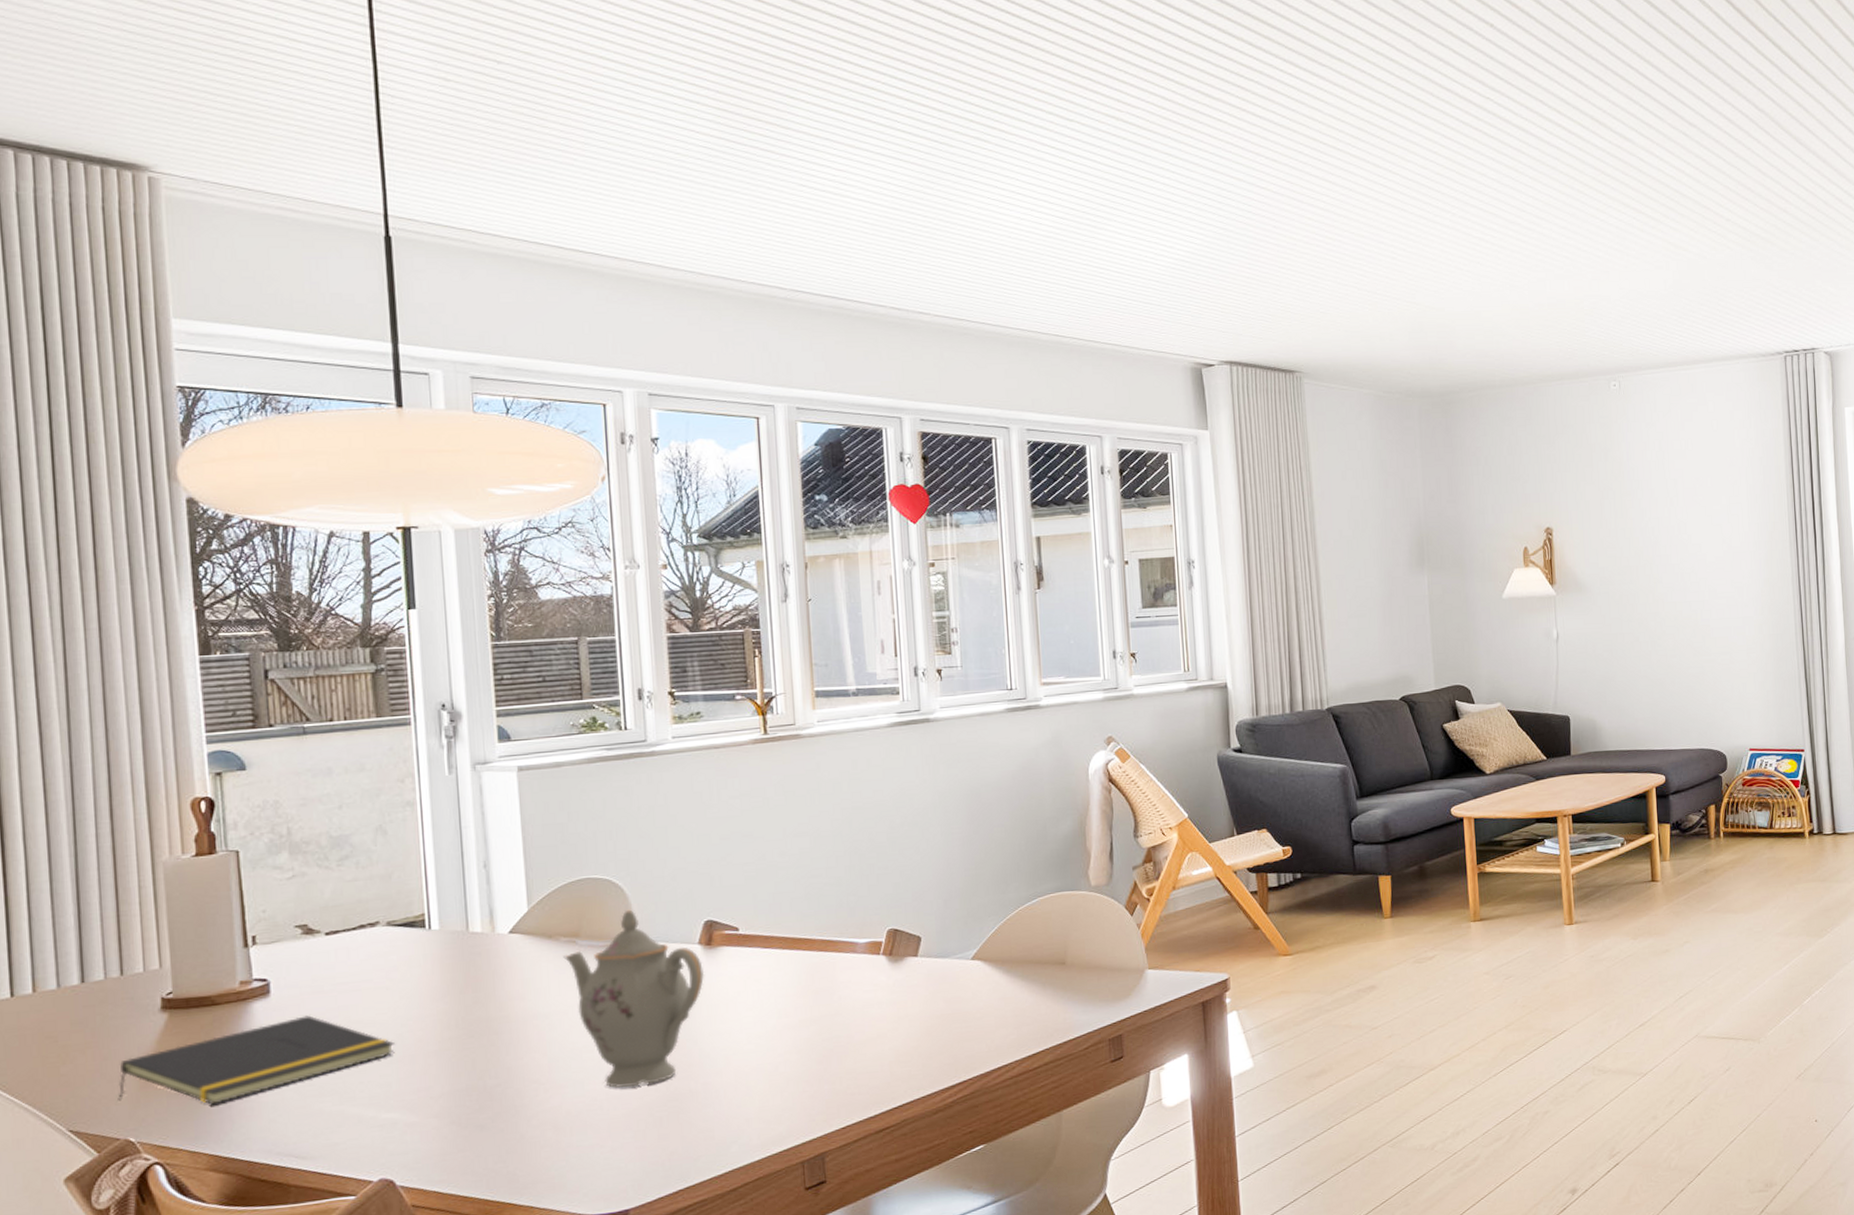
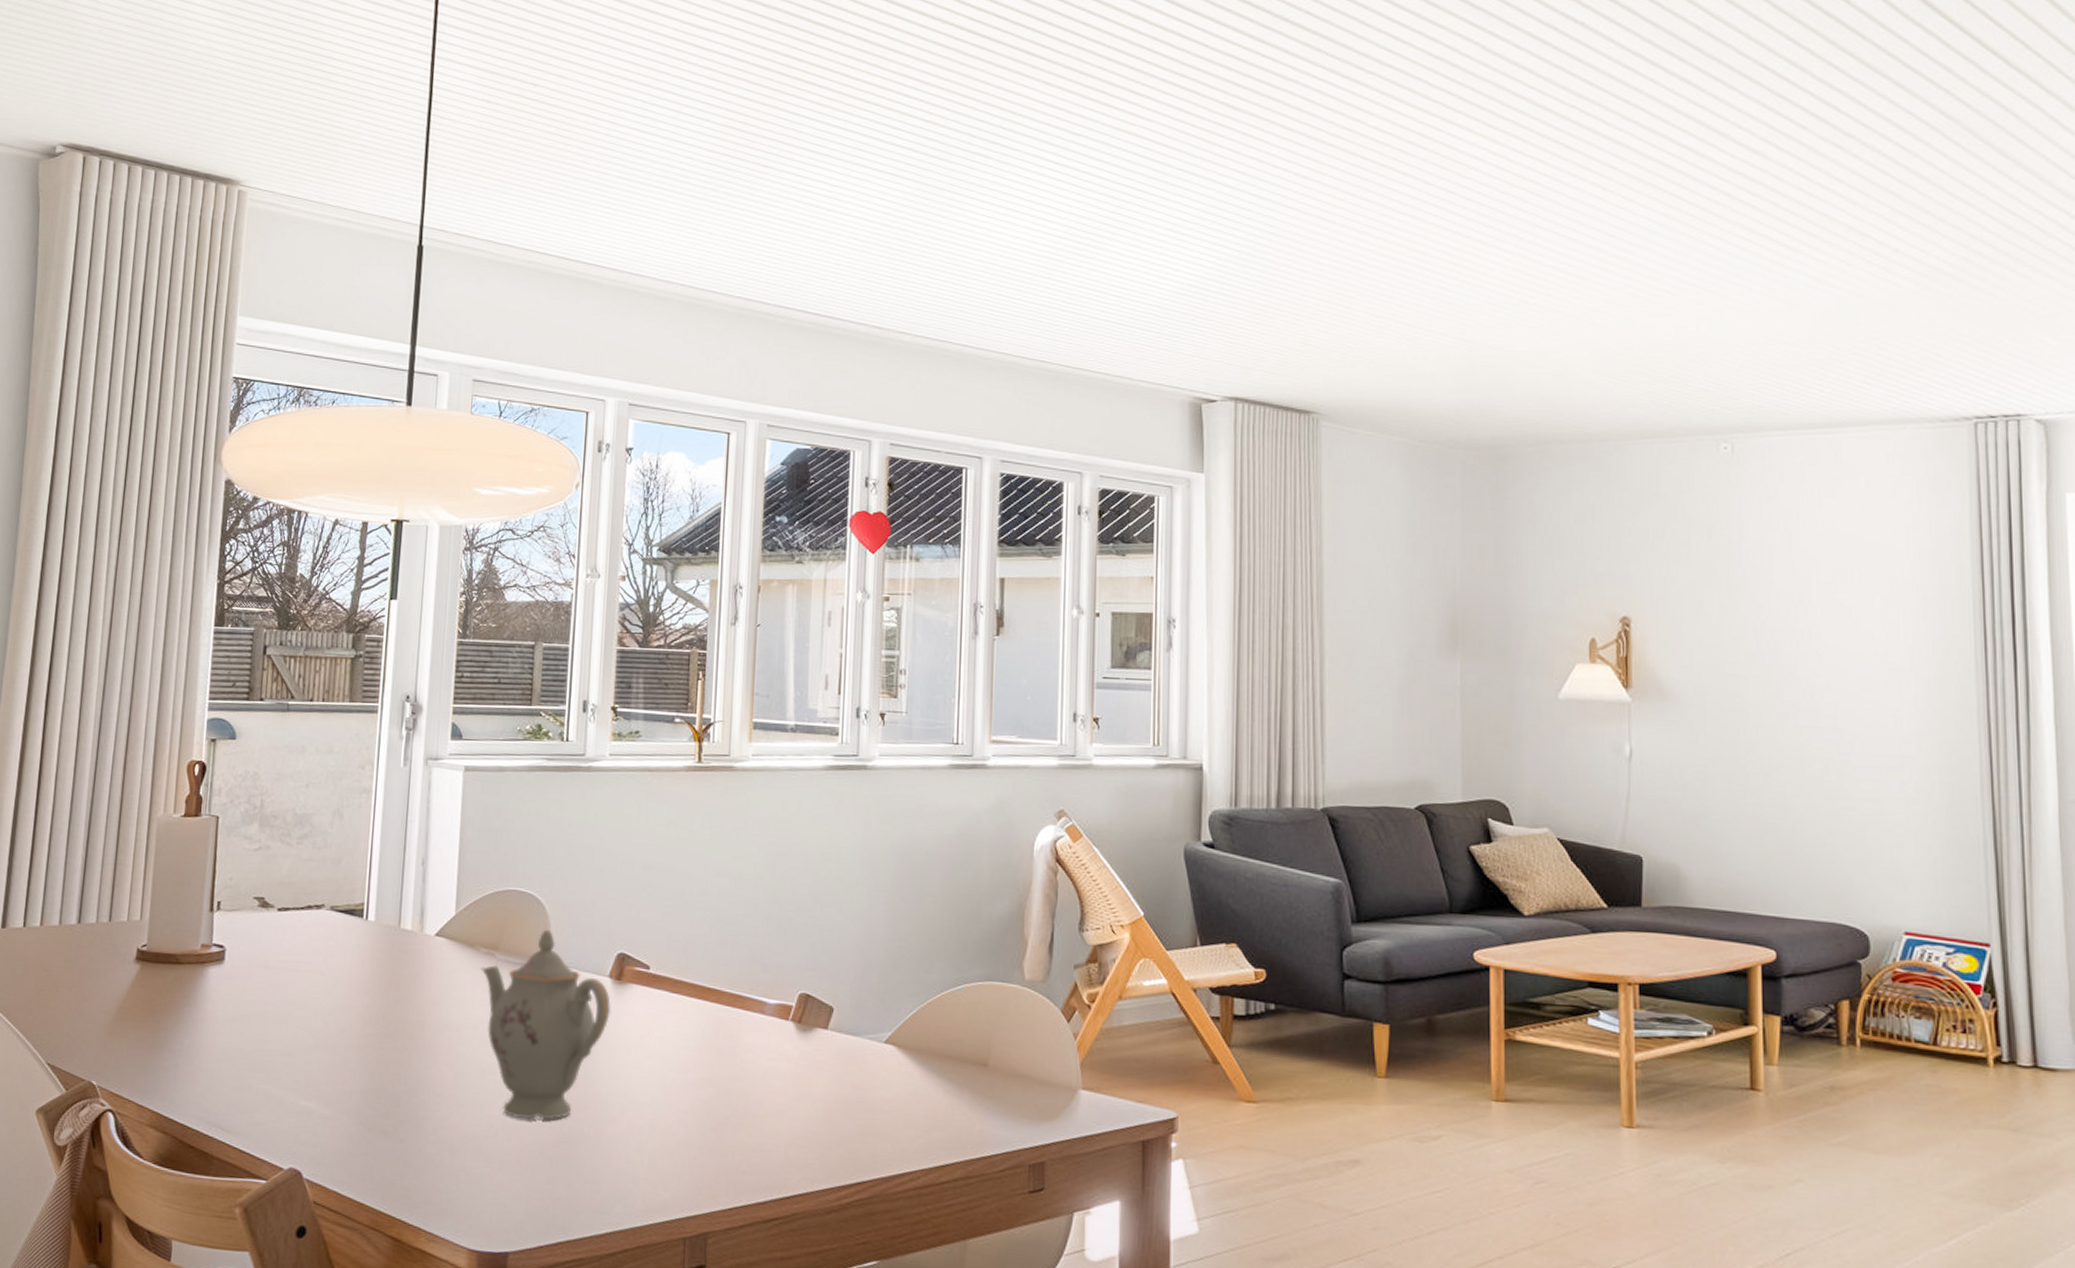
notepad: present [118,1015,396,1105] -> none [89,988,322,1062]

